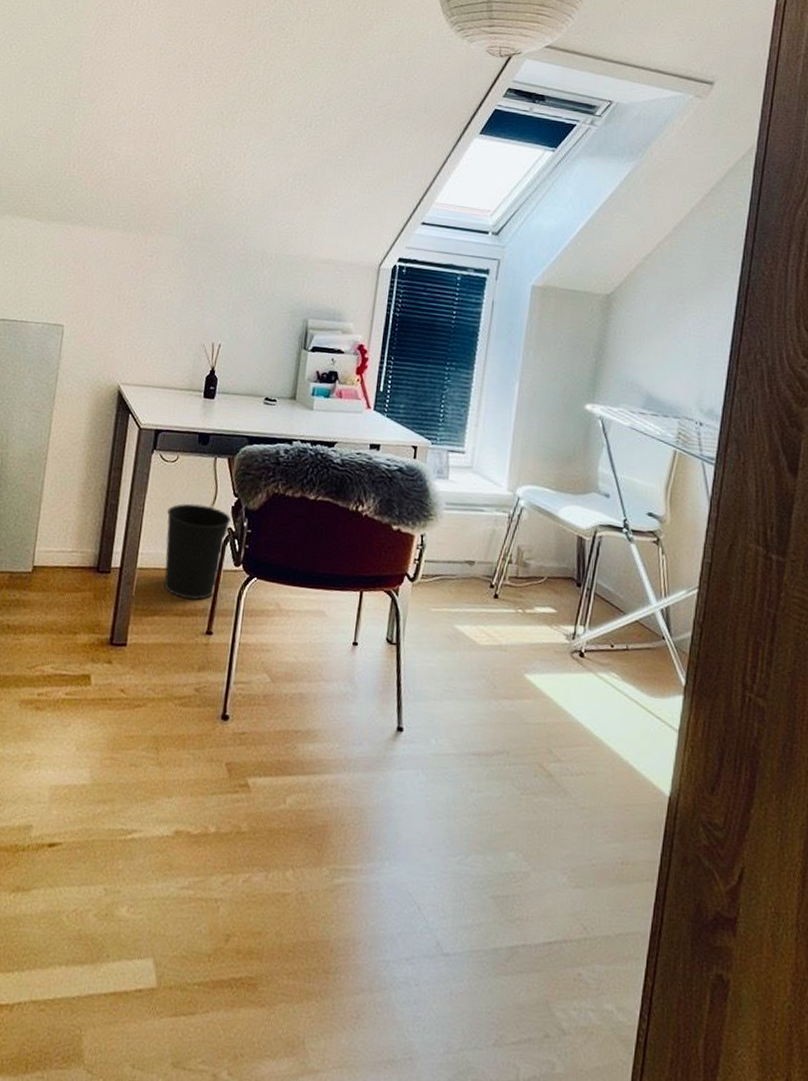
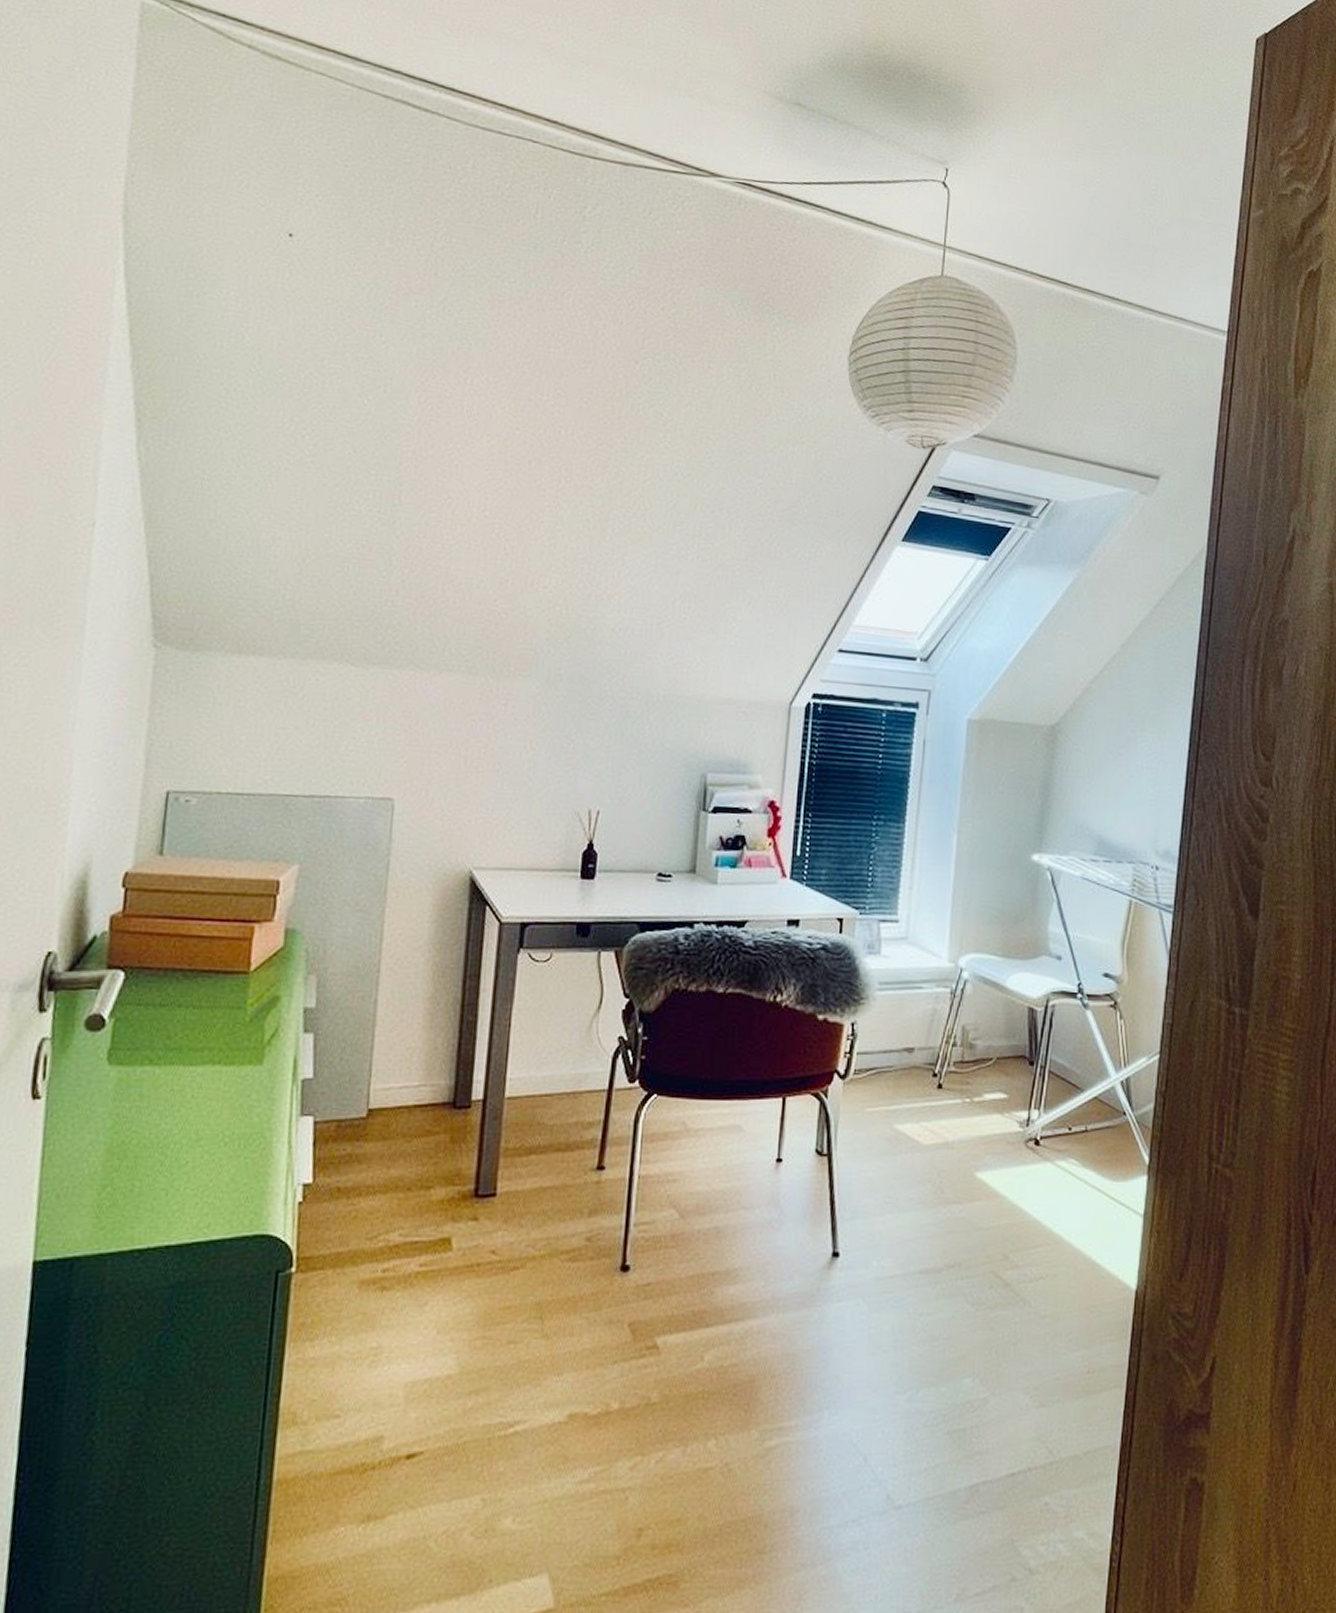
wastebasket: present [164,503,231,600] -> none [540,1011,622,1129]

